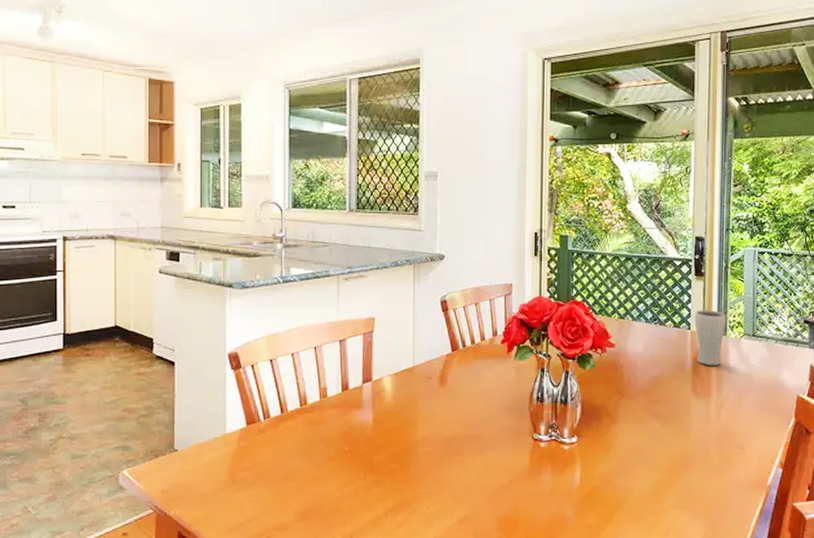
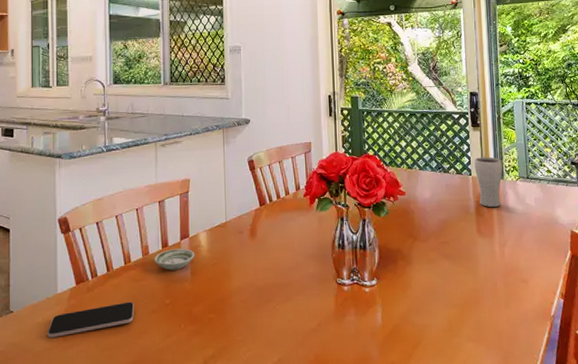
smartphone: none [214,446,309,480] -> present [47,301,134,338]
saucer: none [333,393,378,416] -> present [154,248,195,271]

